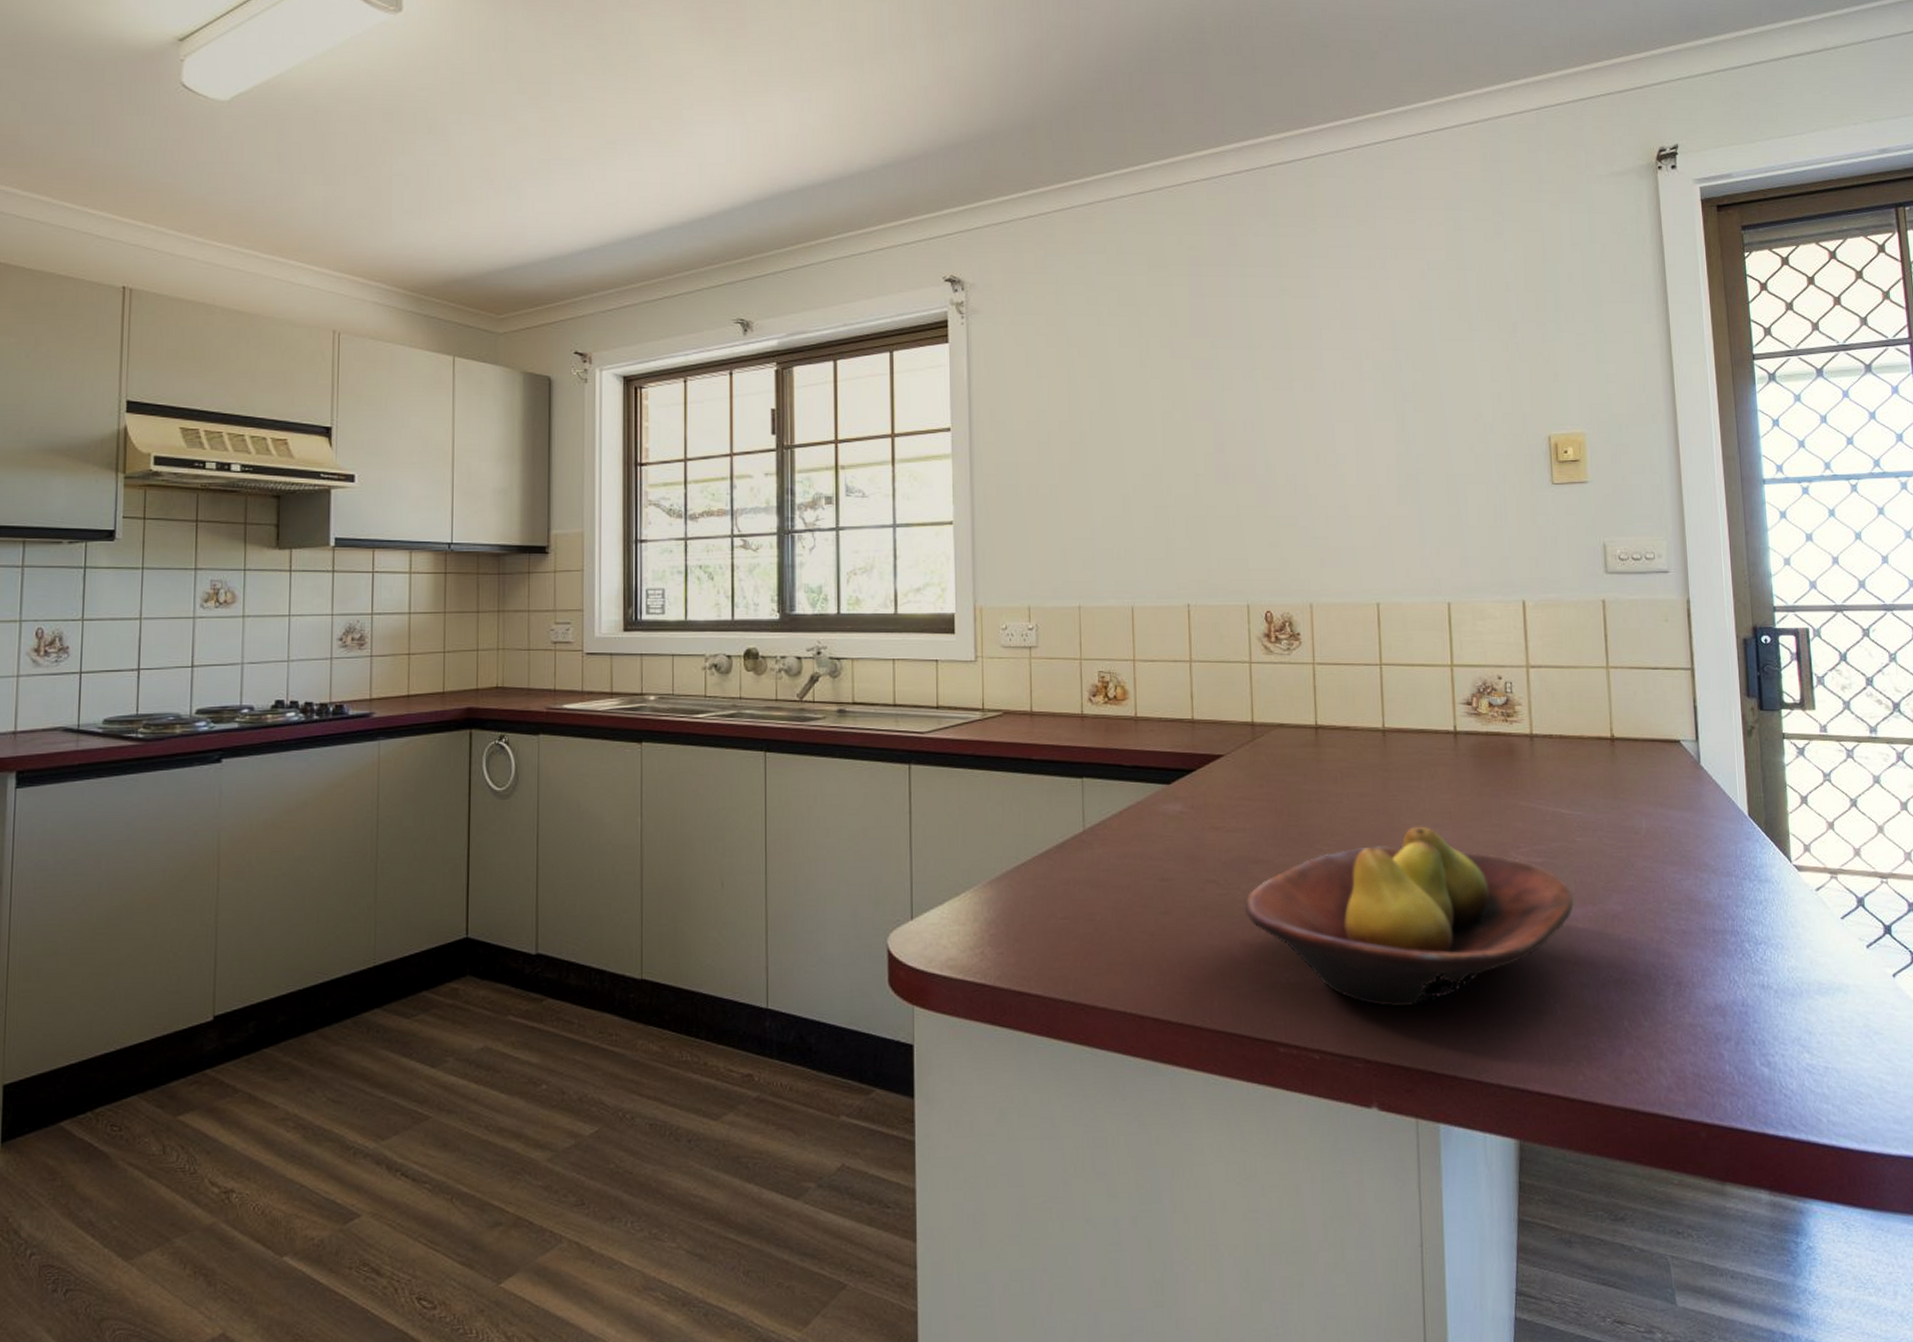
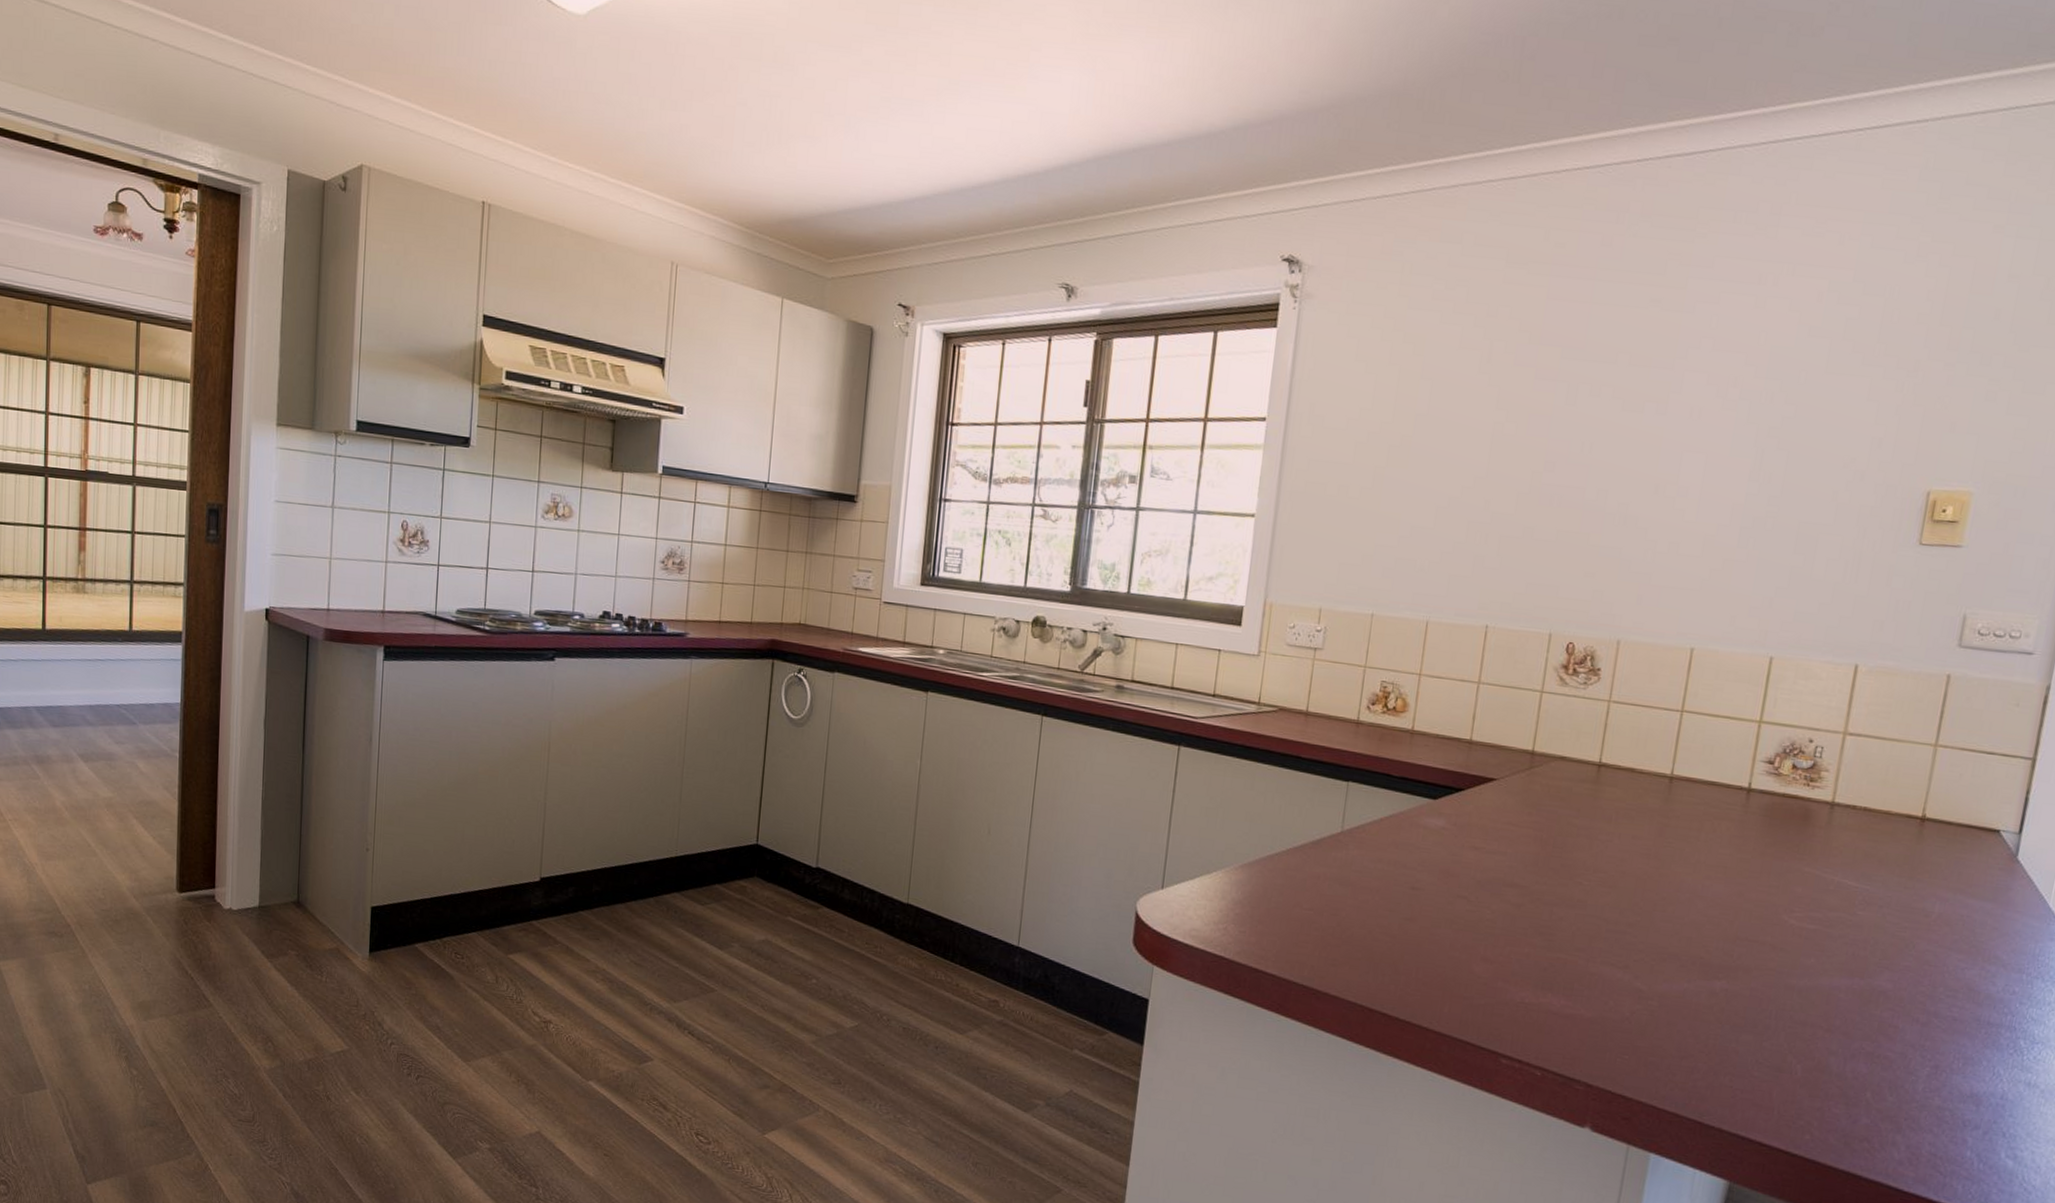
fruit bowl: present [1244,826,1575,1008] -> none [1490,875,1842,1043]

